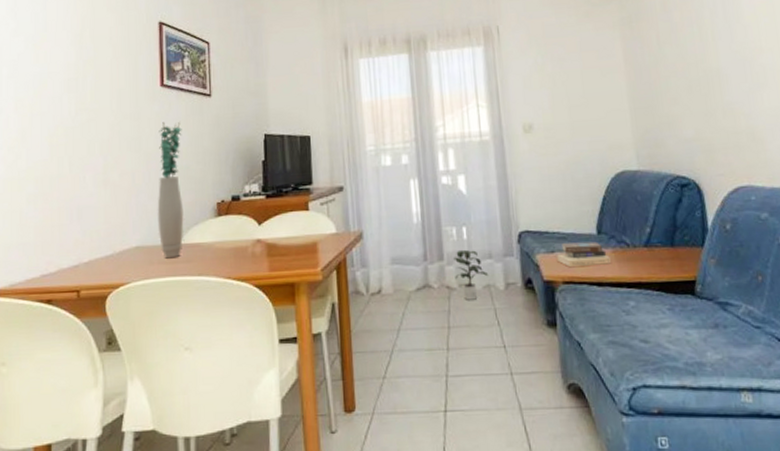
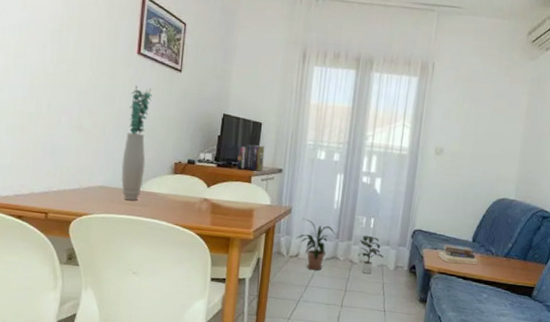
books: none [288,162,320,198] -> present [236,144,265,172]
house plant: none [375,242,422,307] -> present [296,219,336,270]

